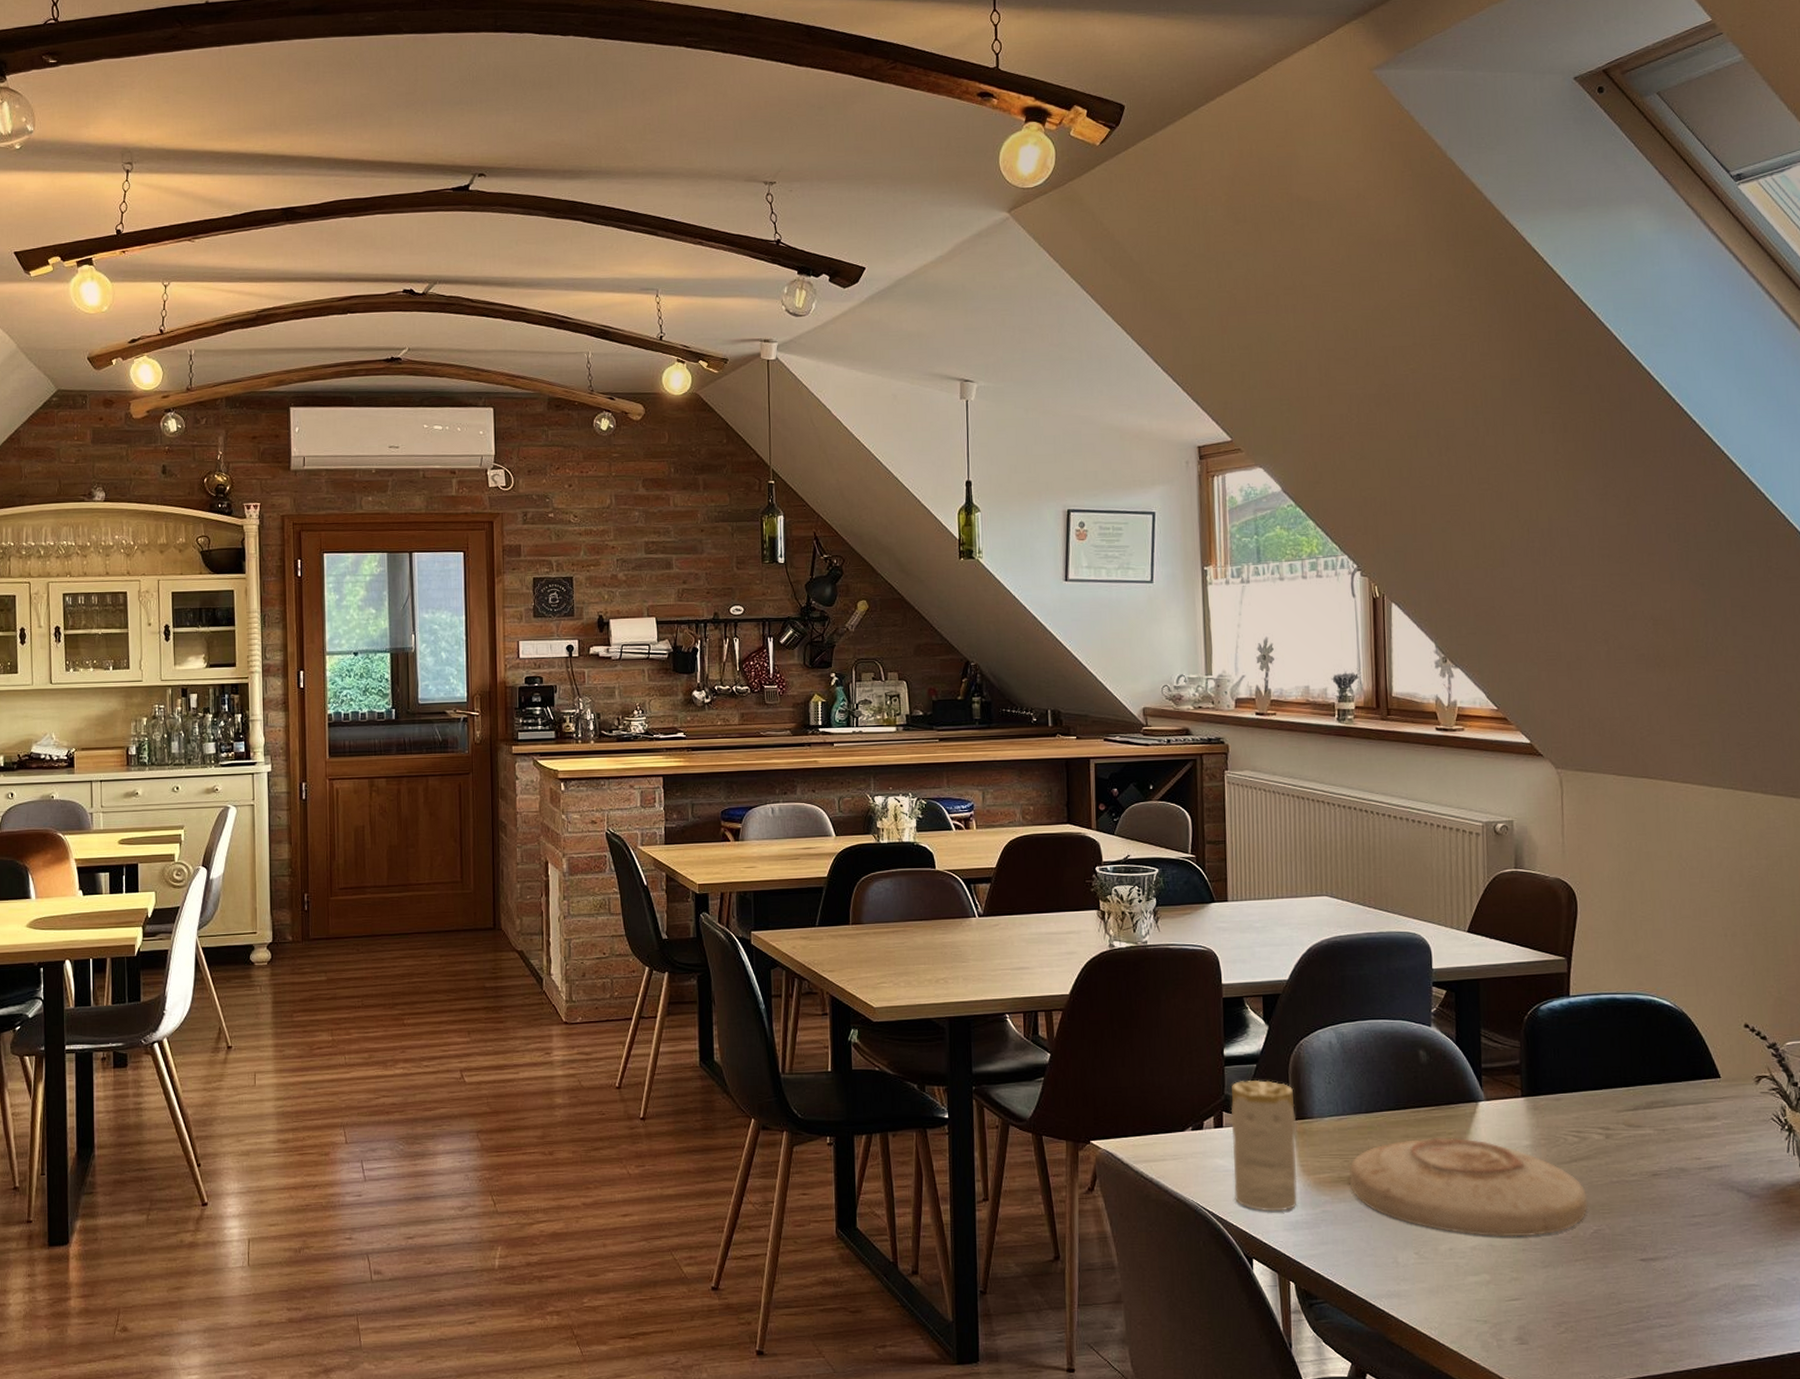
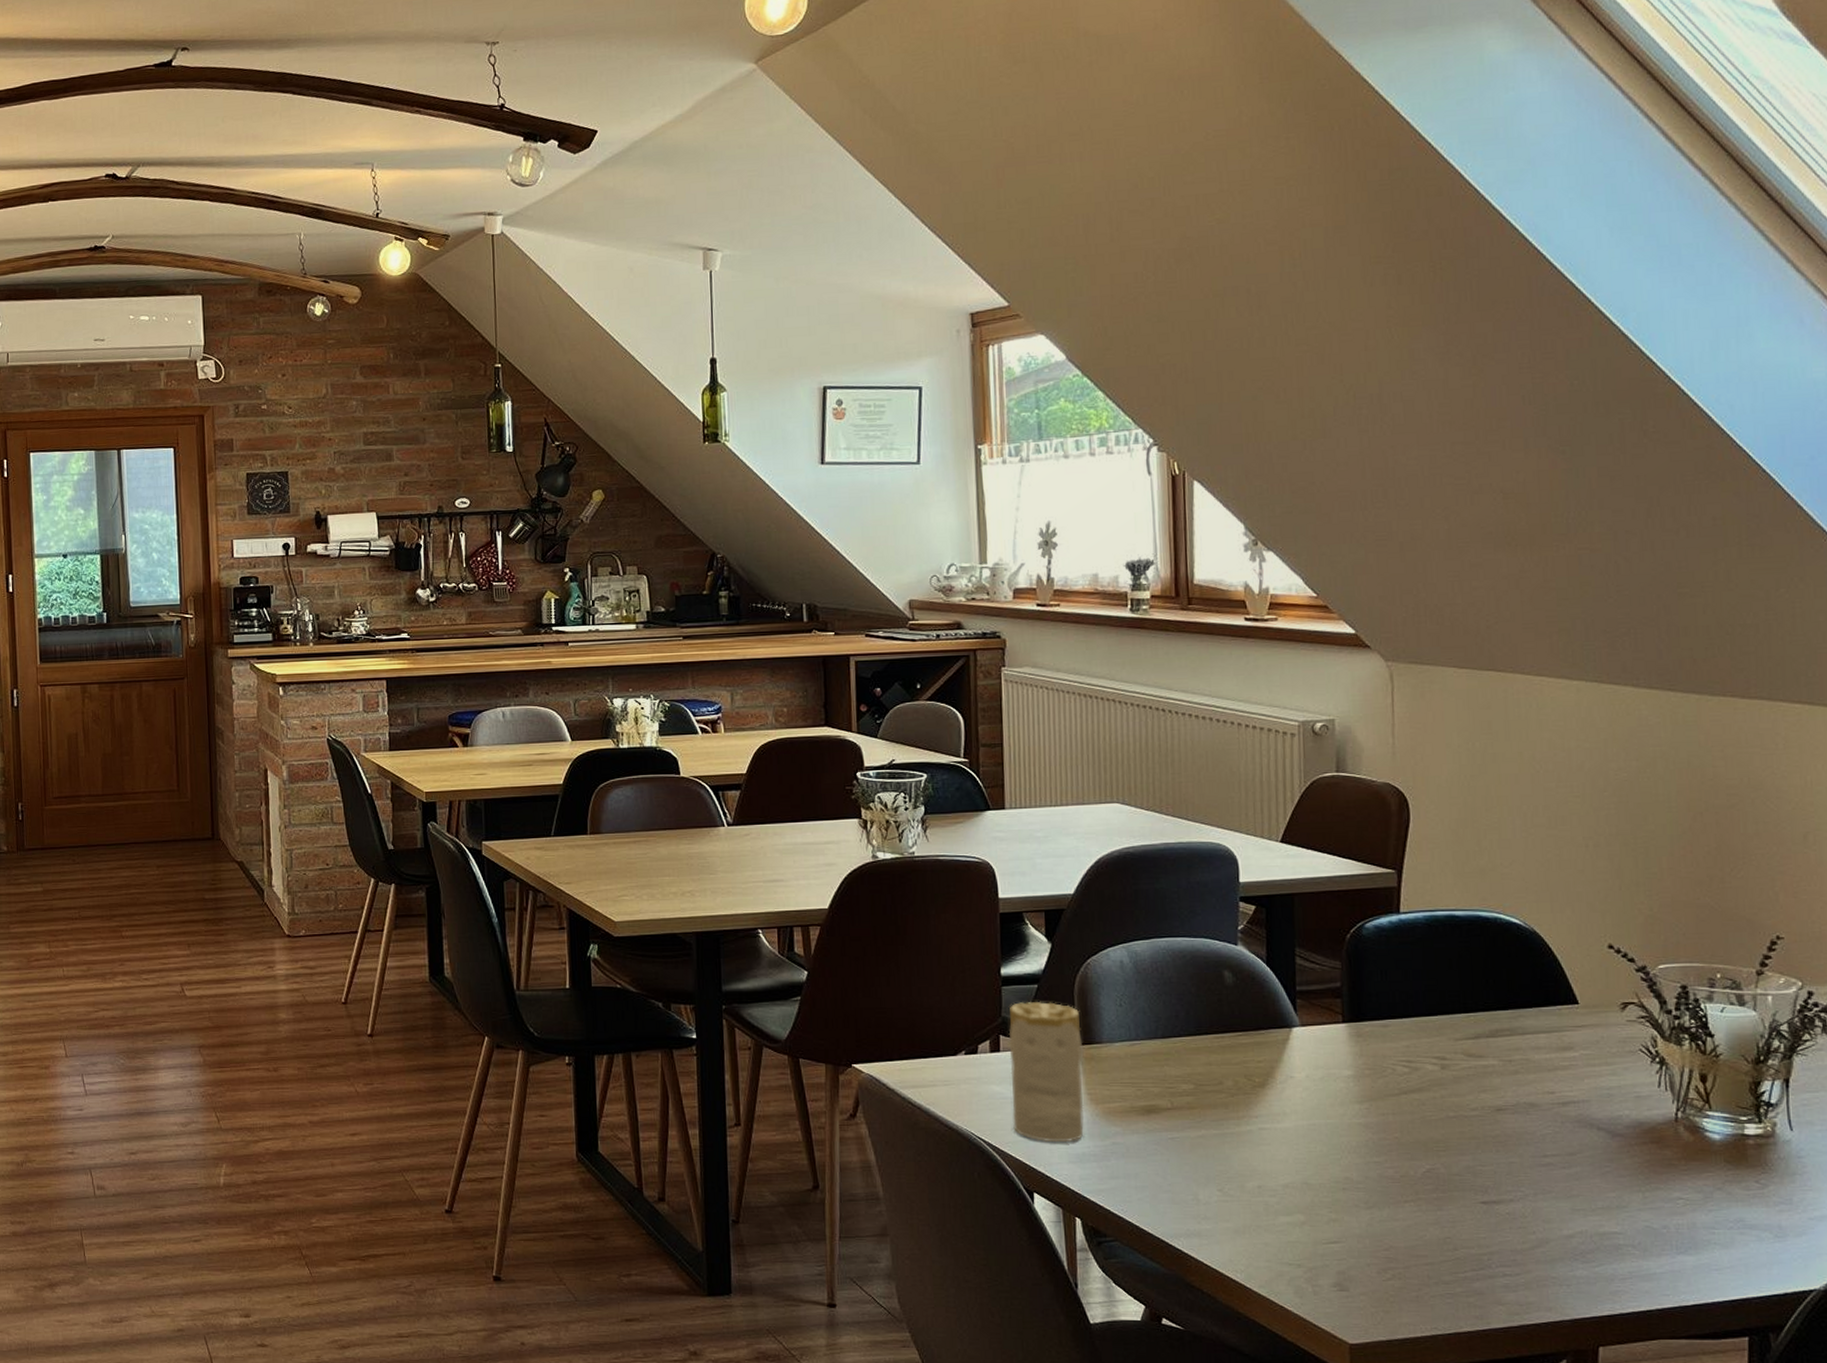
plate: present [1349,1137,1588,1237] -> none [1143,1066,1420,1175]

